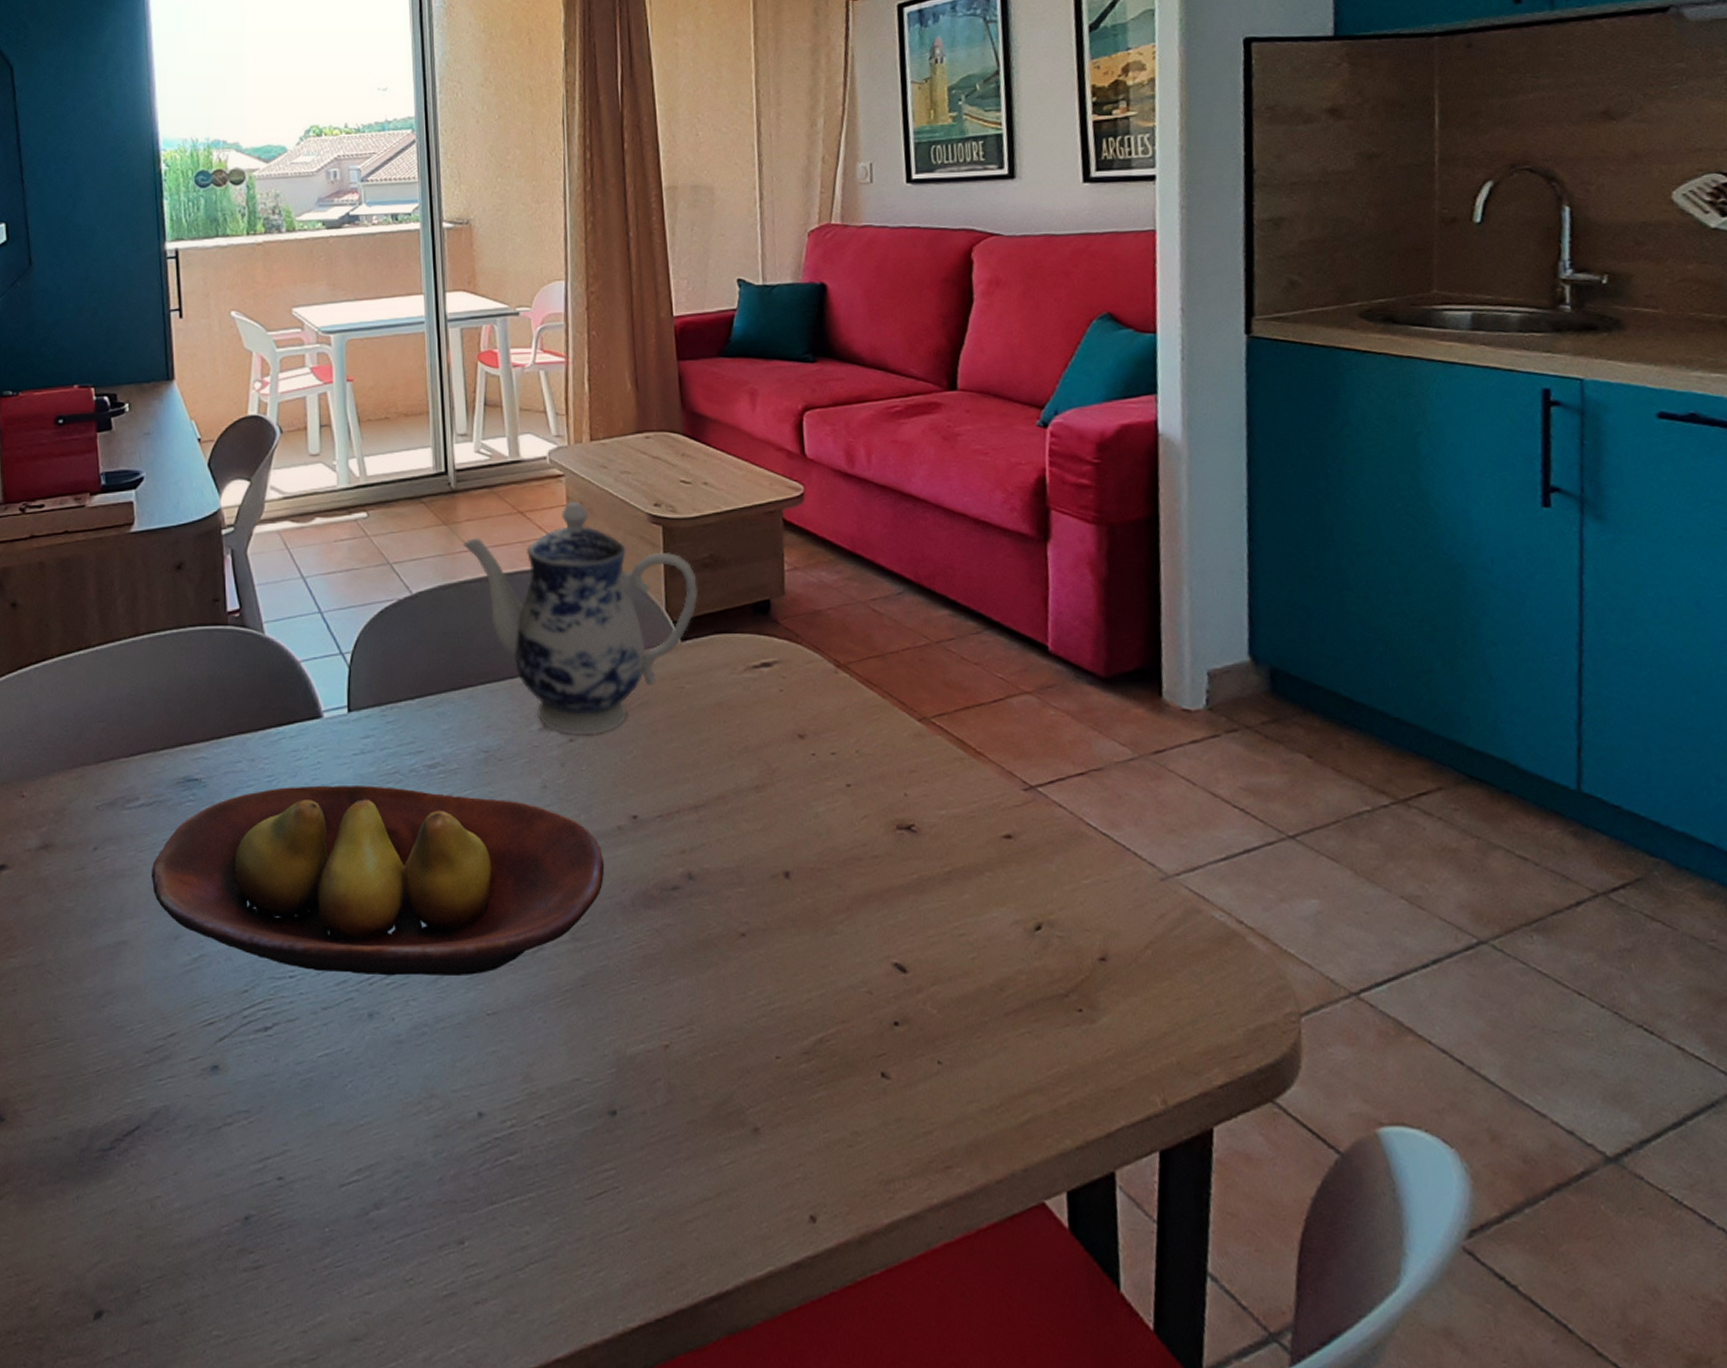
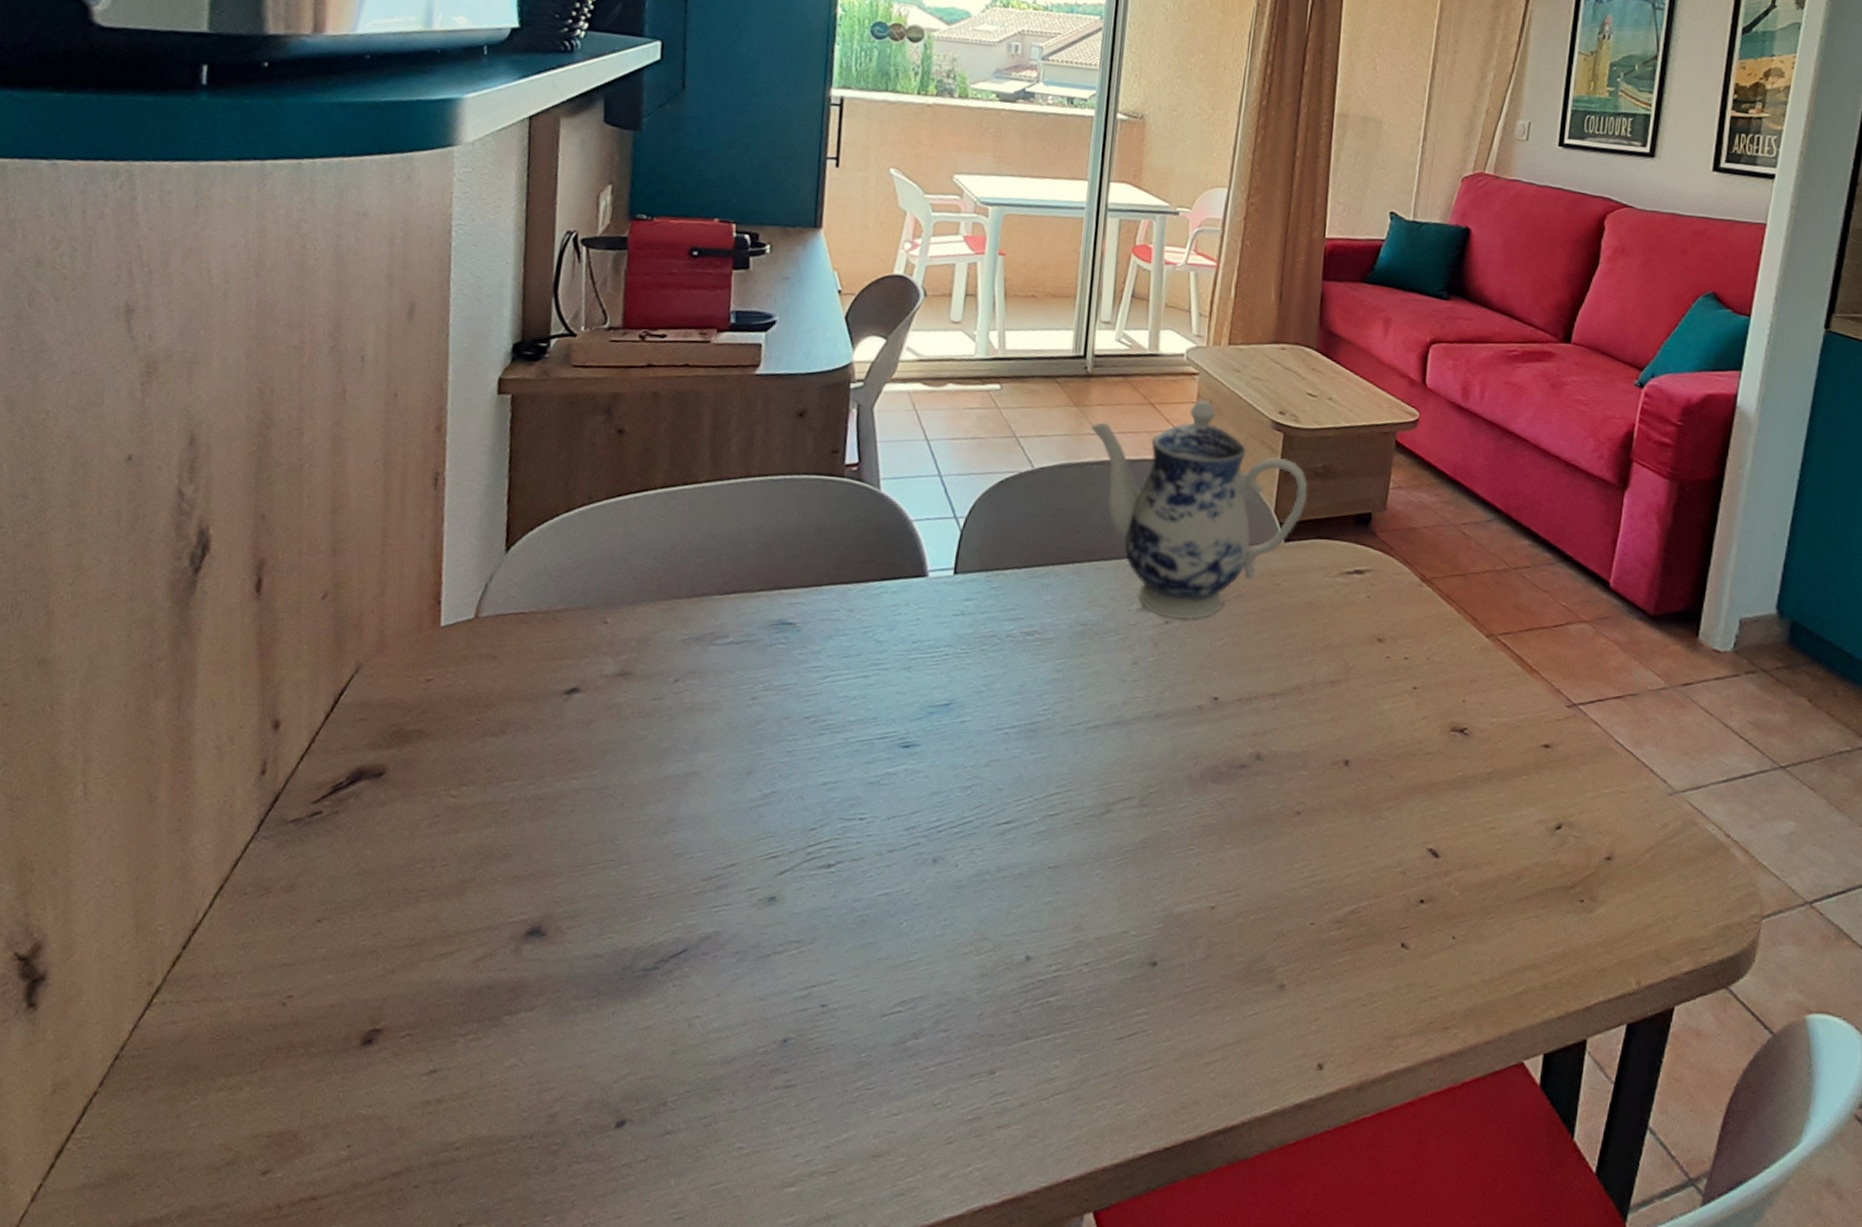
fruit bowl: present [150,785,605,976] -> none [730,639,1181,831]

